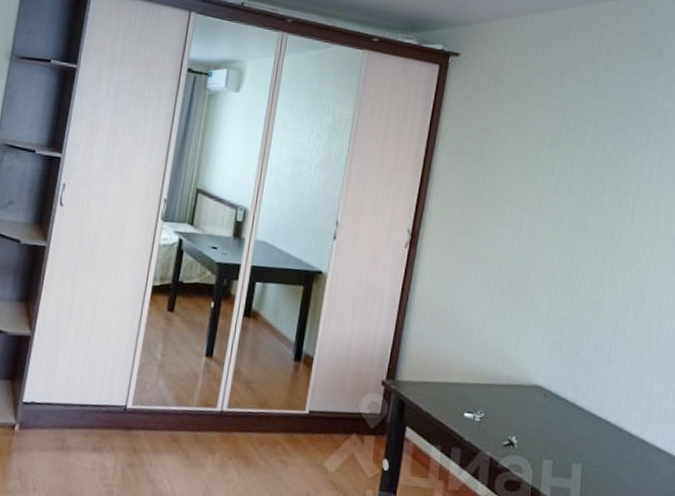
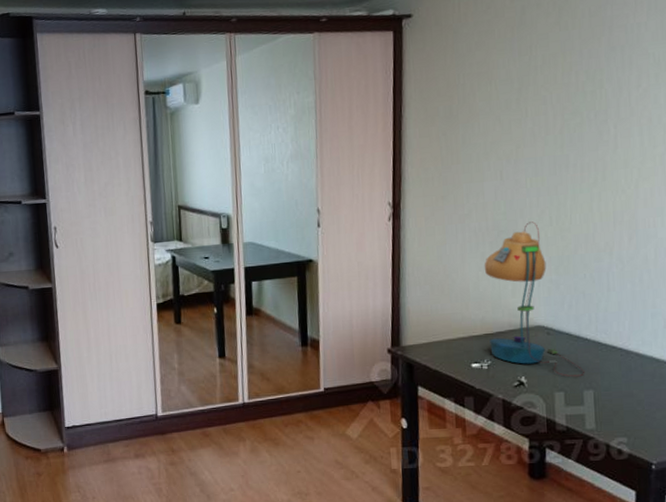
desk lamp: none [485,277,577,448] -> present [484,221,586,377]

